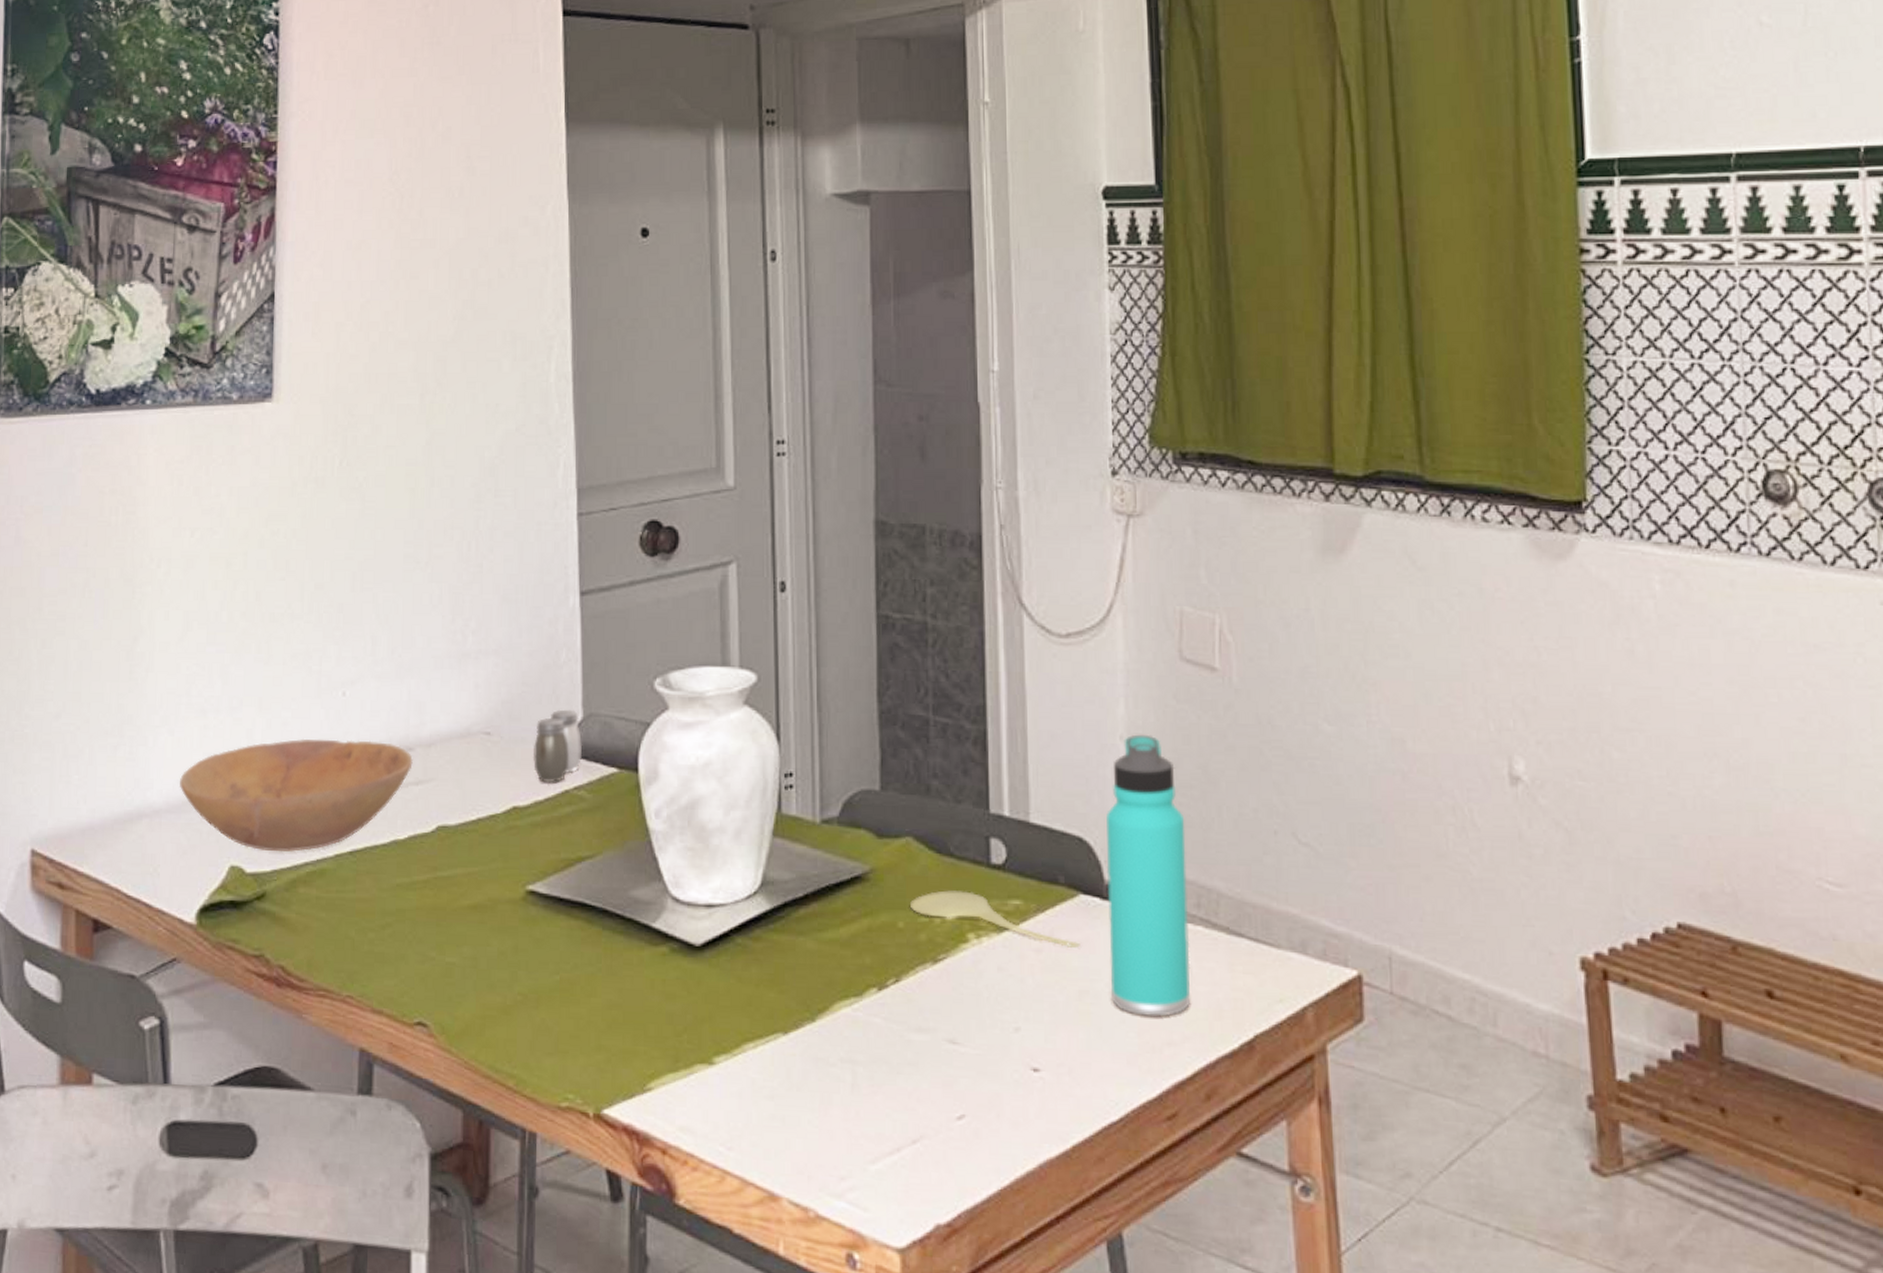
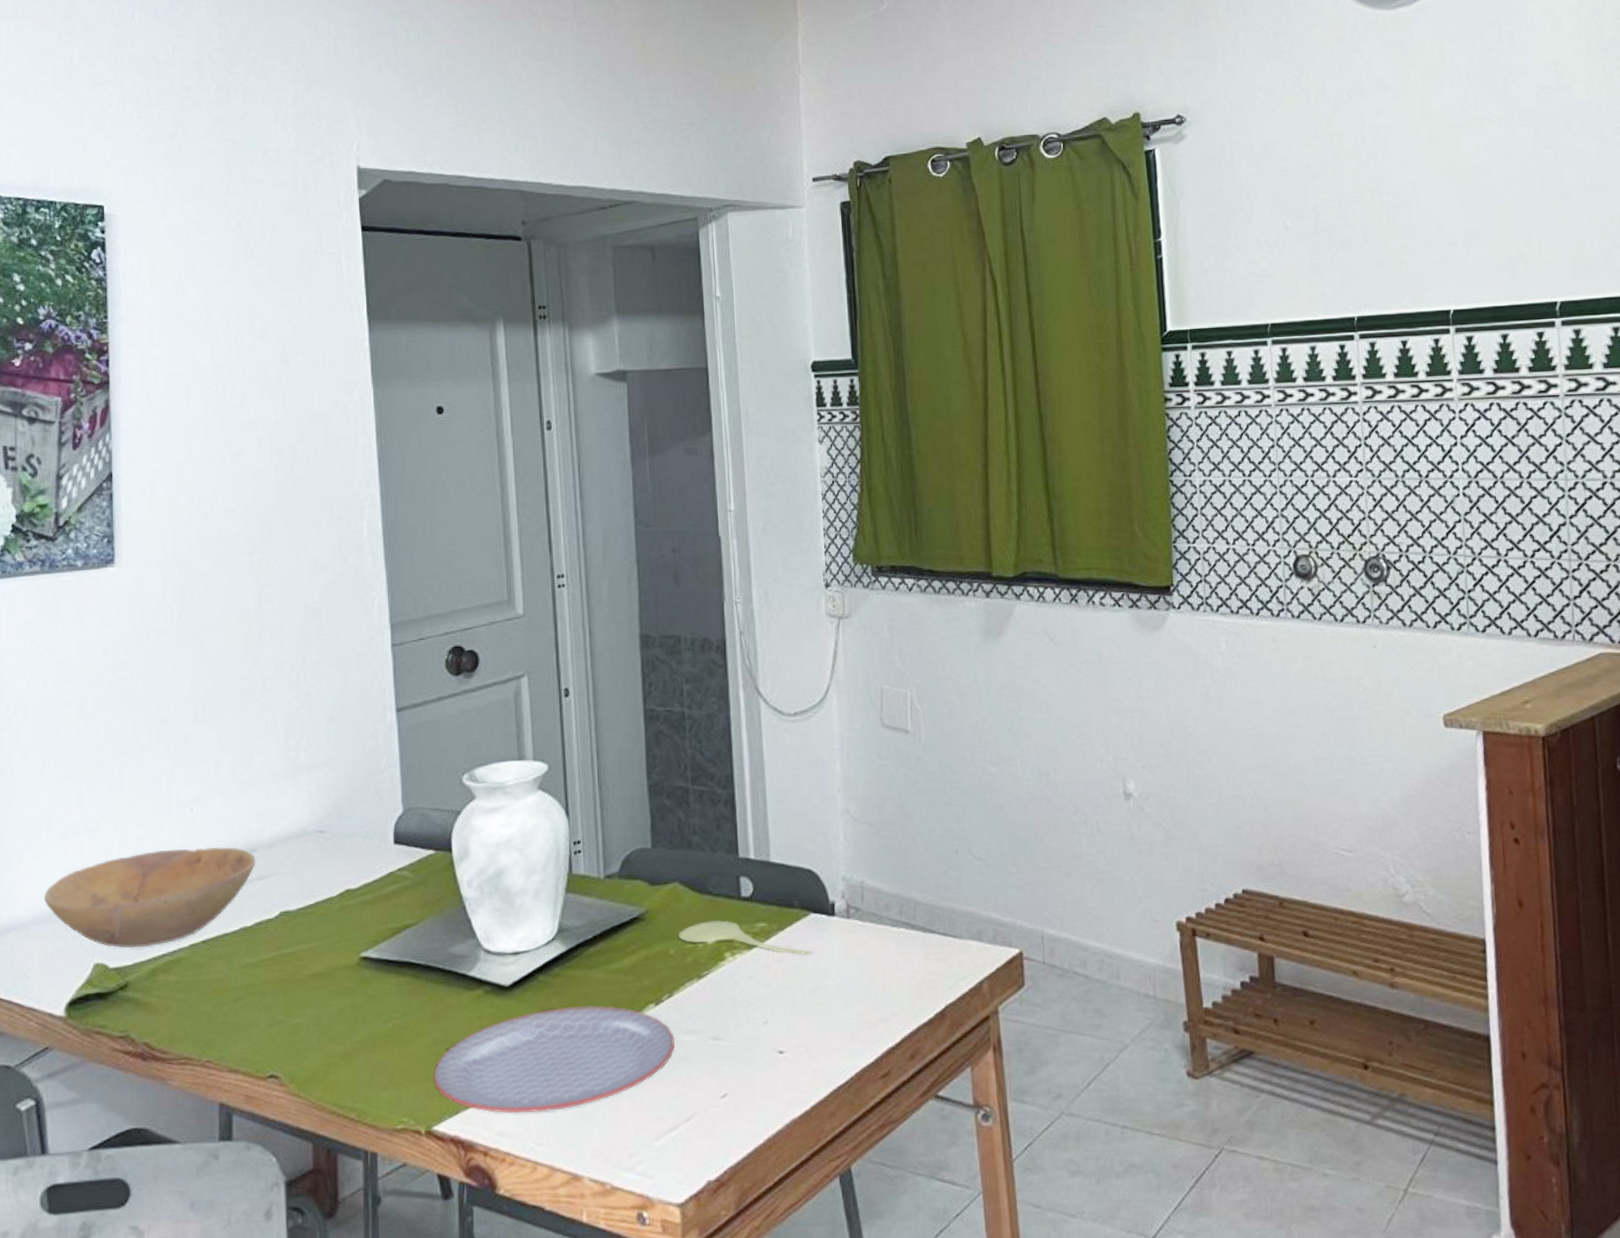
salt and pepper shaker: present [532,709,583,782] -> none [361,806,404,867]
plate: none [606,979,902,1110] -> present [434,1006,676,1114]
thermos bottle: present [1106,734,1191,1017] -> none [829,786,898,1001]

